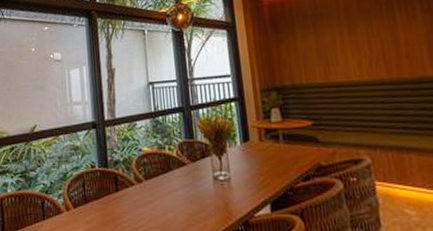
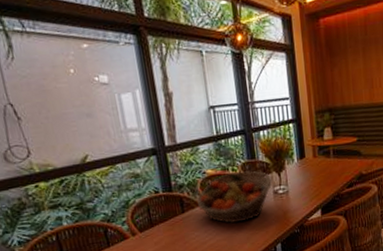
fruit basket: none [131,151,213,210] -> present [197,171,273,224]

